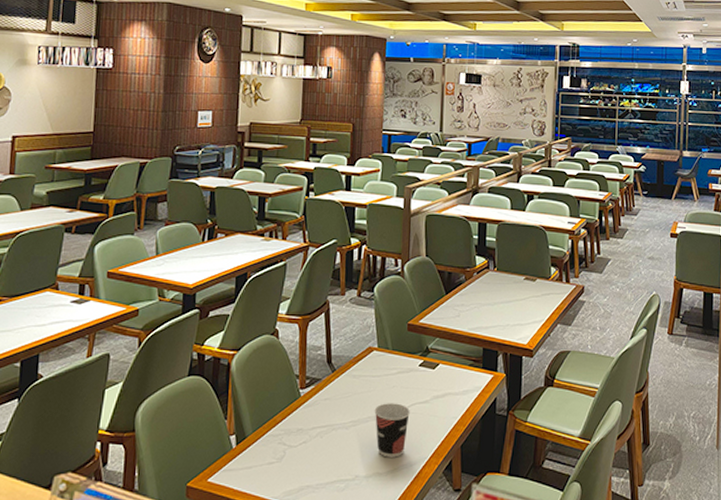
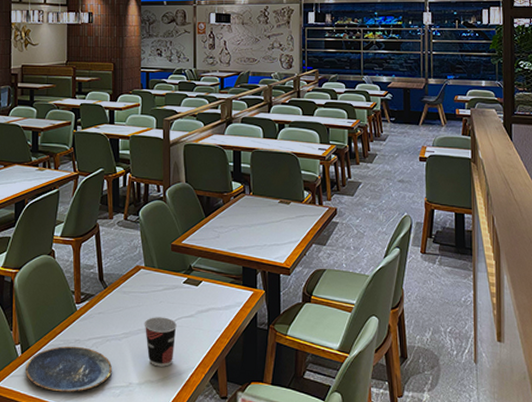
plate: none [239,436,337,487] -> present [24,346,112,392]

